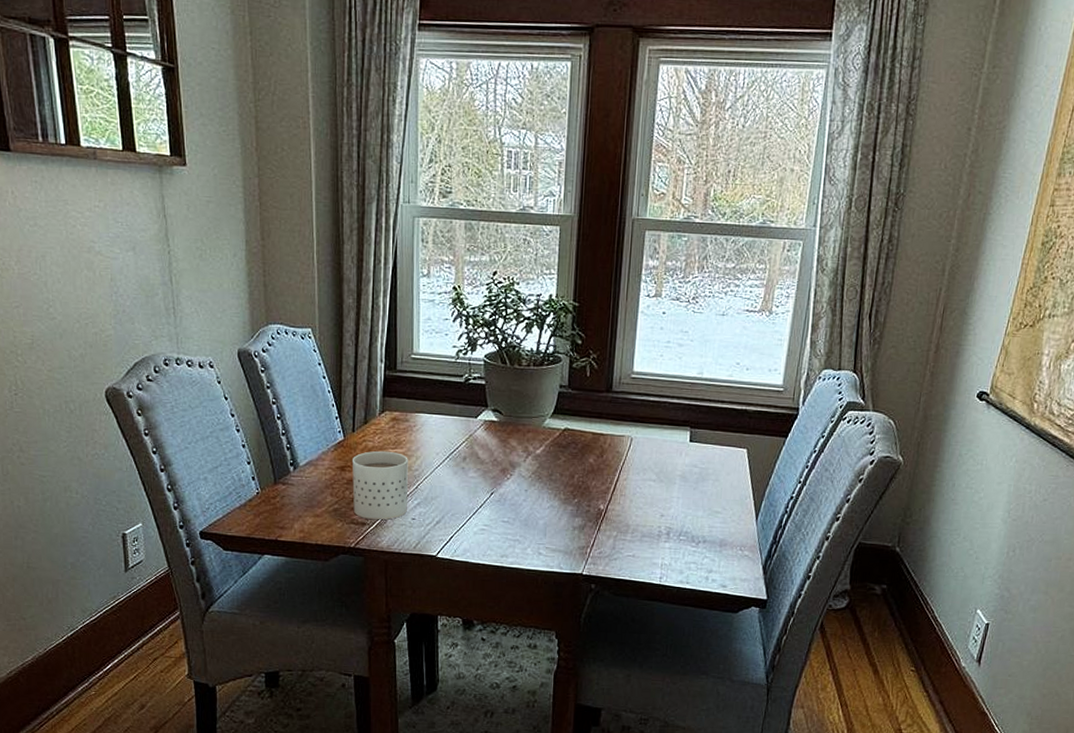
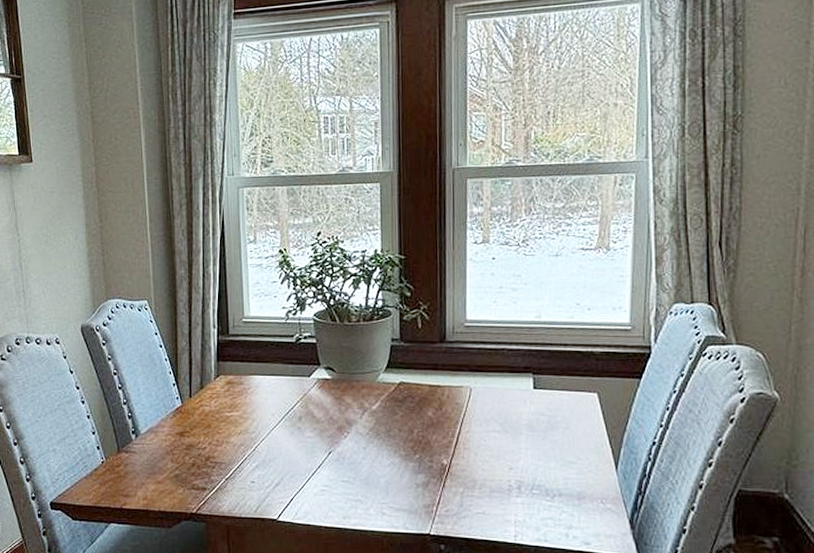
mug: present [351,450,408,520] -> none [190,414,246,485]

